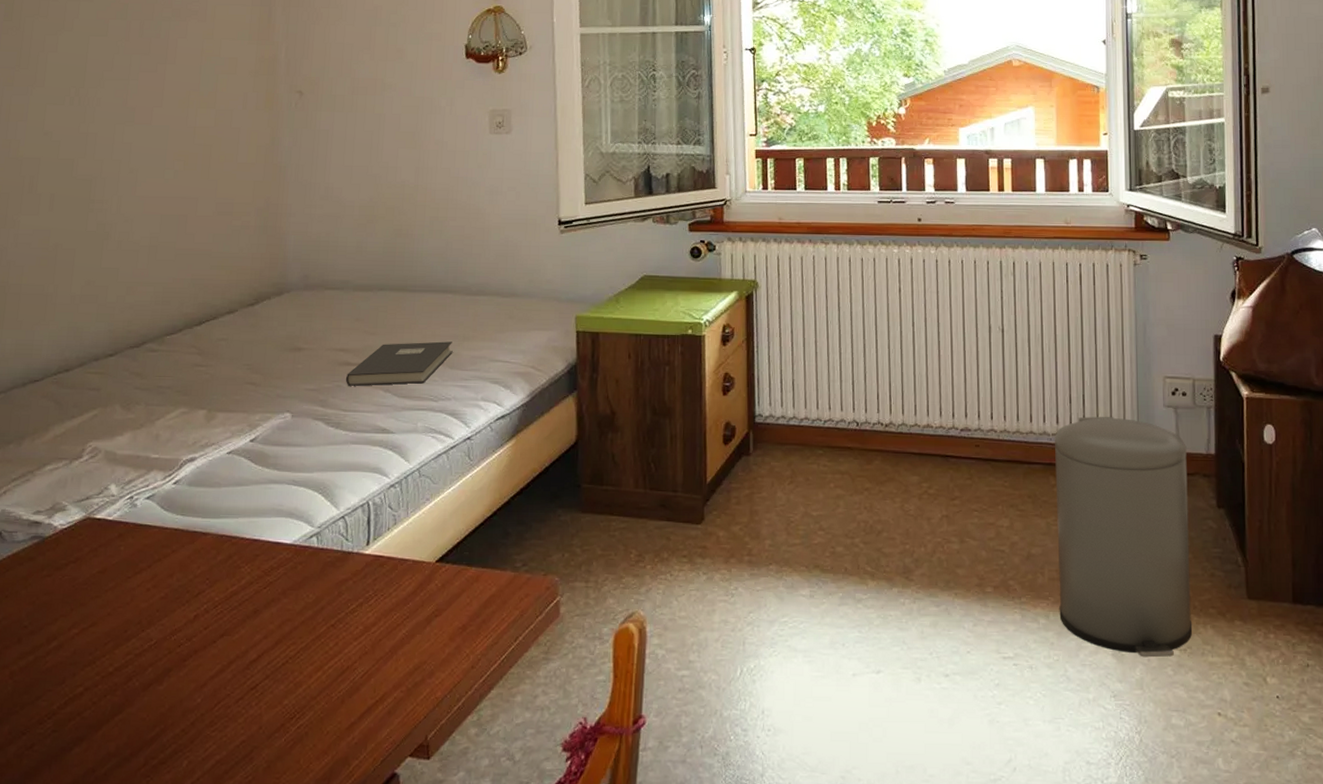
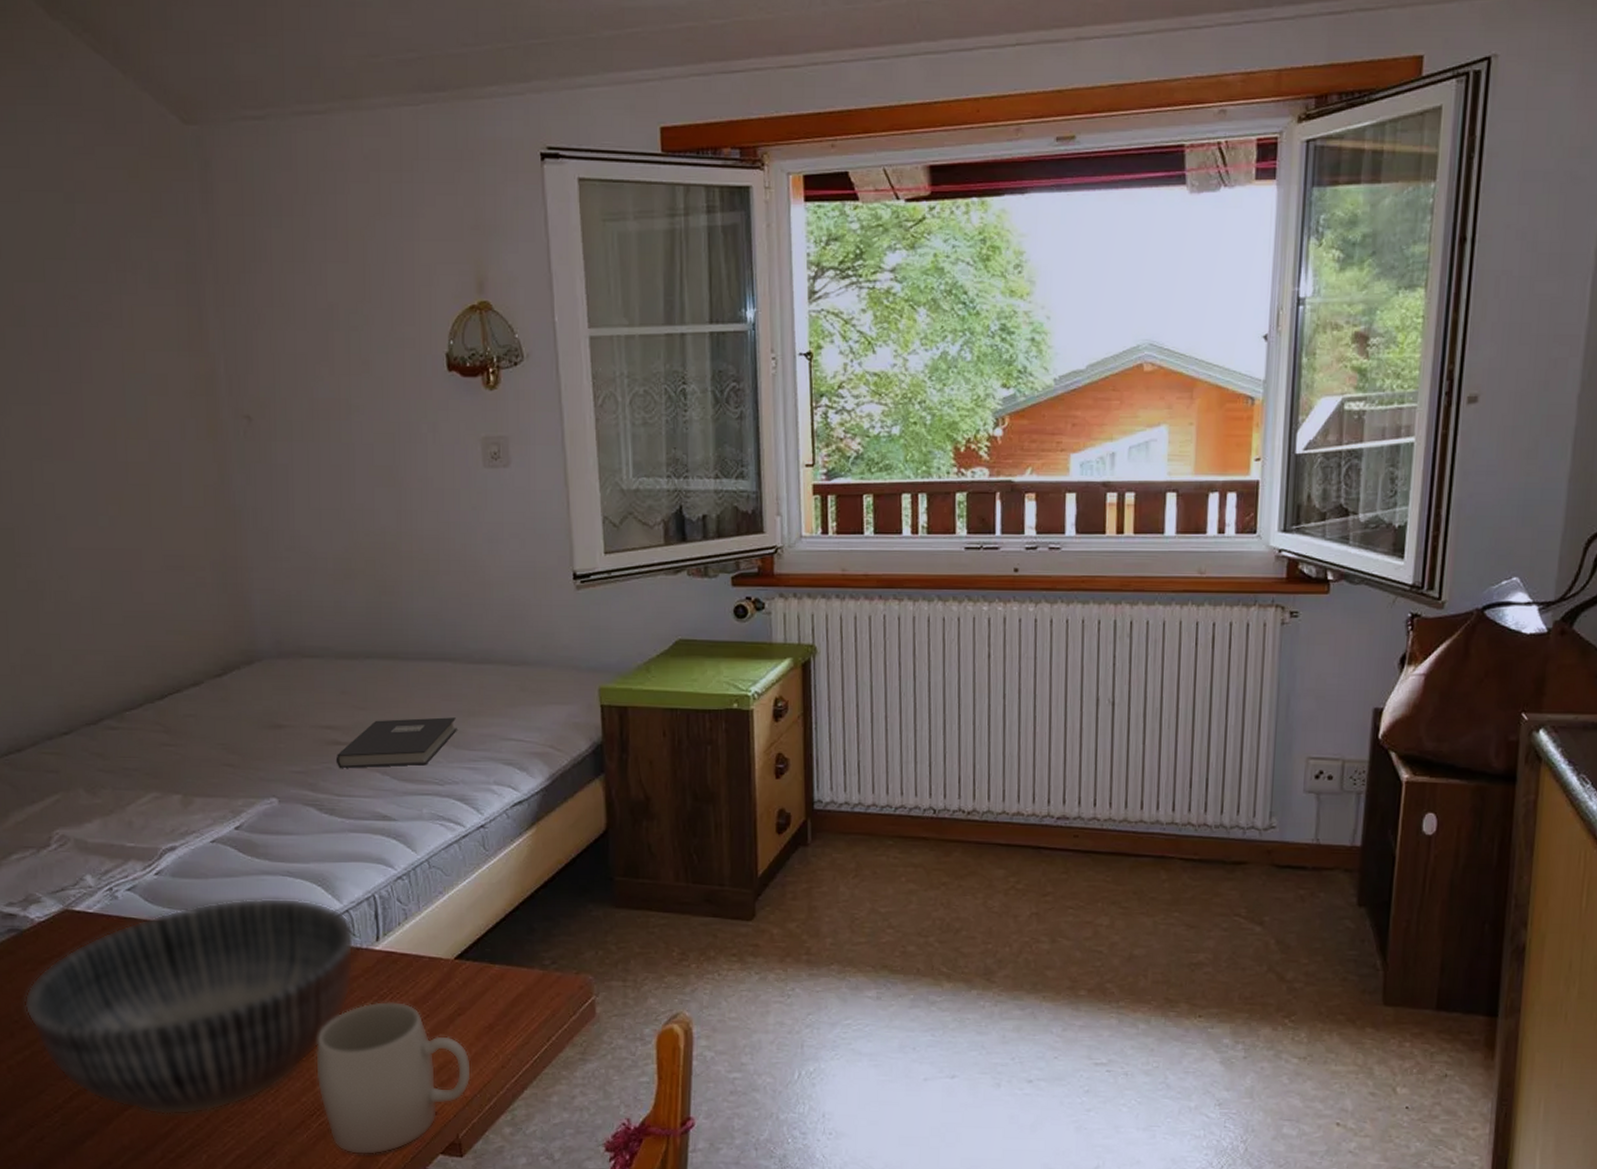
bowl: none [35,504,349,720] -> present [23,897,356,1116]
mug: none [299,603,444,758] -> present [315,1001,471,1154]
pedal bin: present [1054,416,1193,658] -> none [1162,802,1327,1066]

